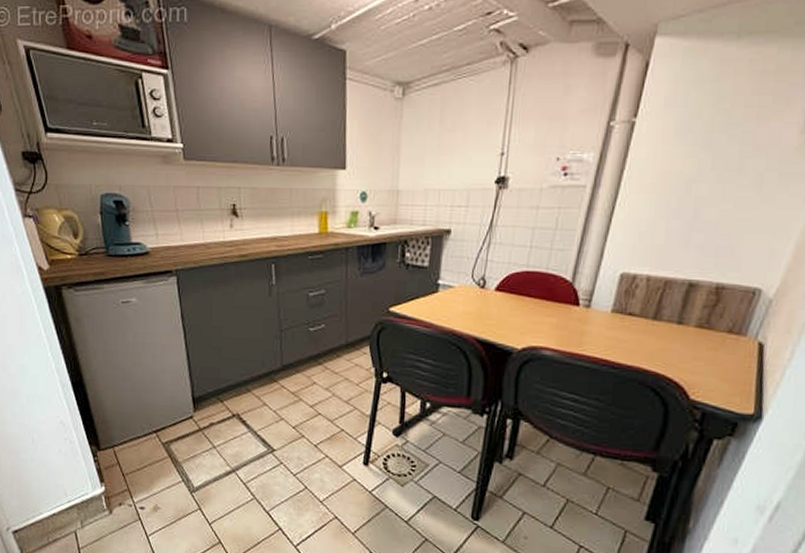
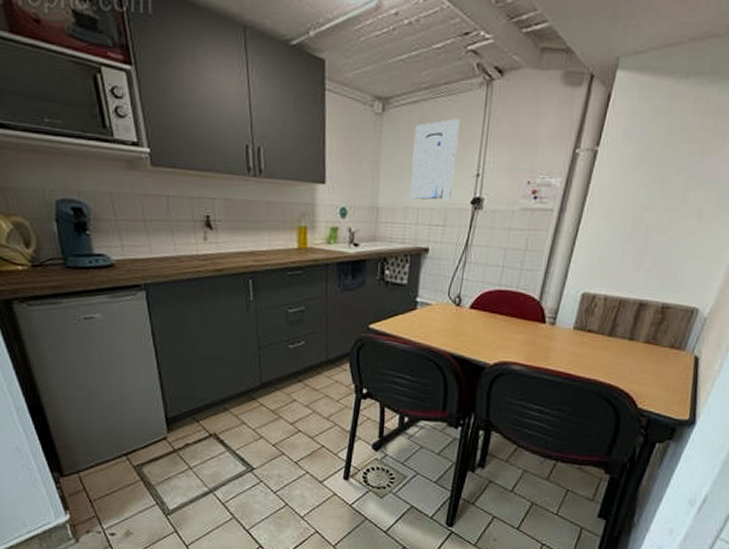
wall art: none [431,98,484,181] -> present [410,118,461,200]

